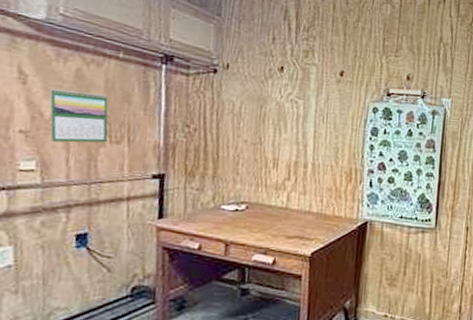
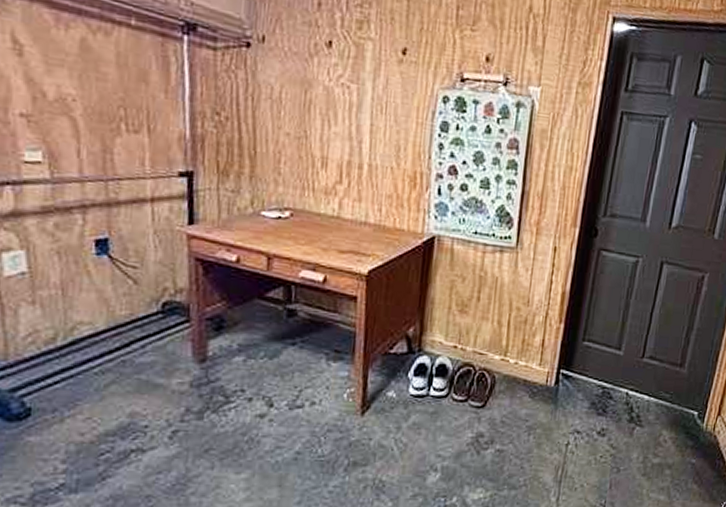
calendar: present [49,89,109,143] -> none [51,63,124,132]

